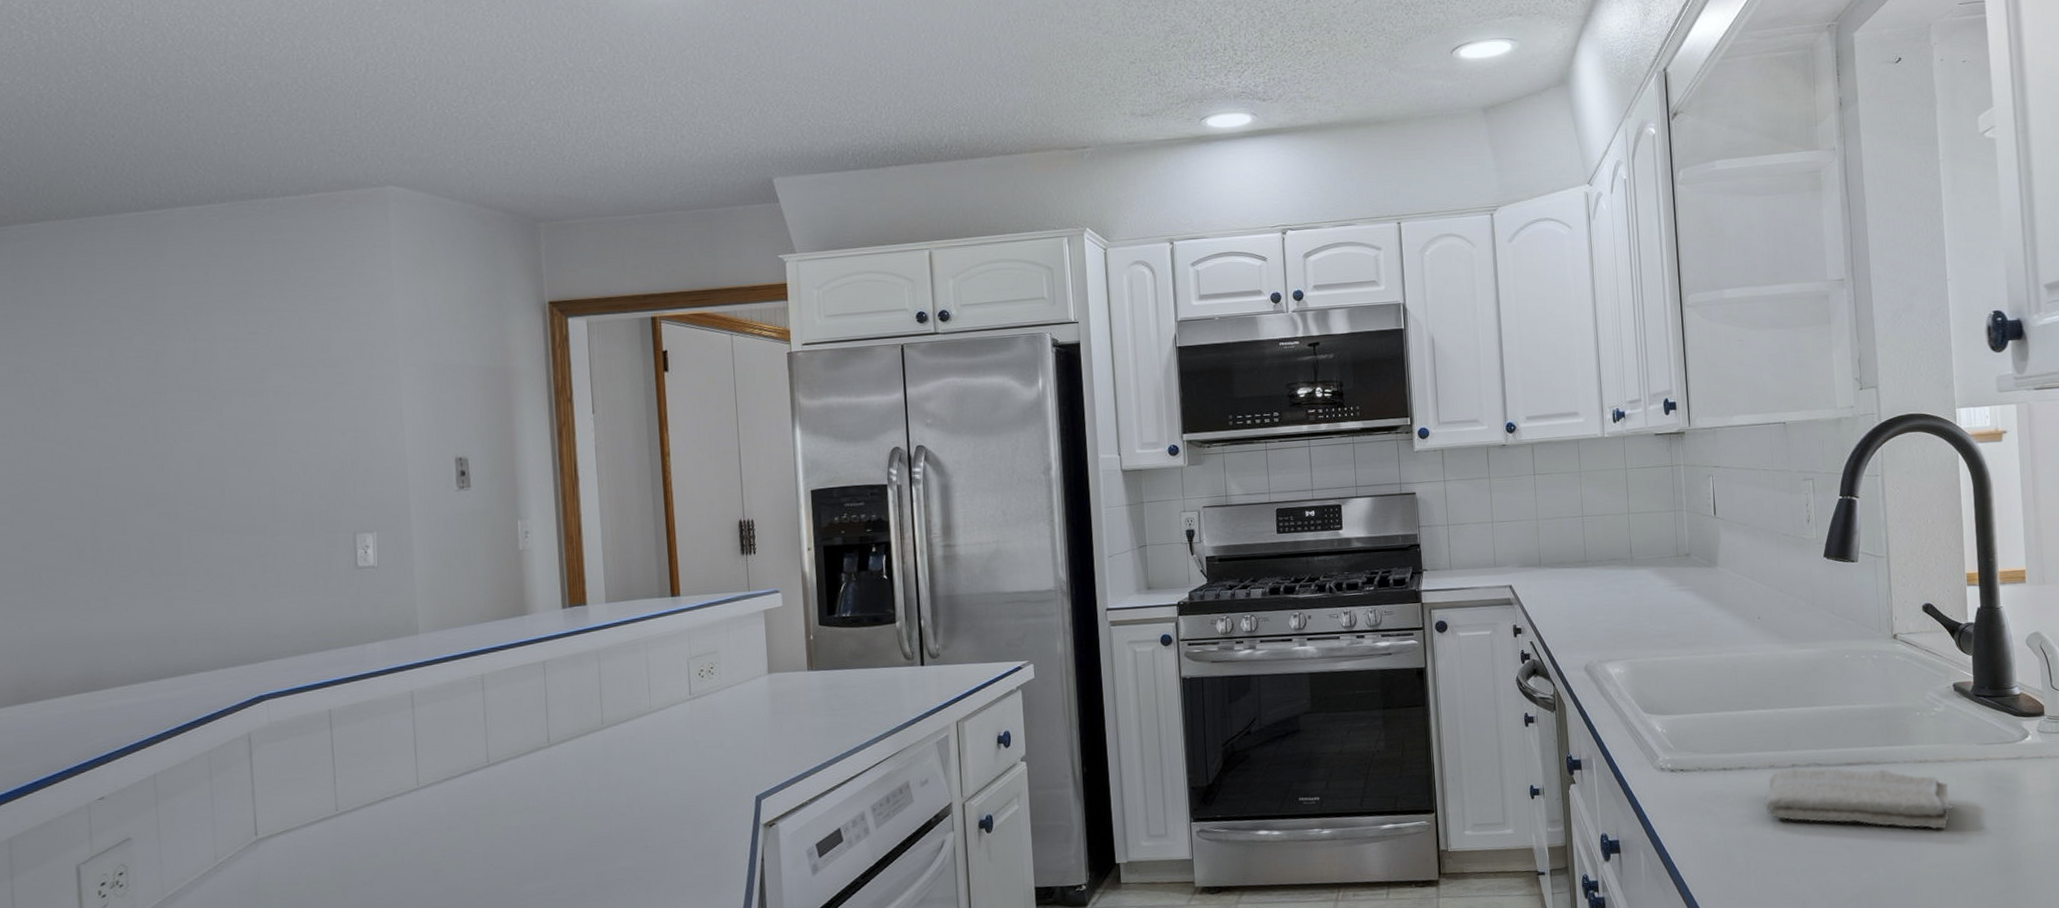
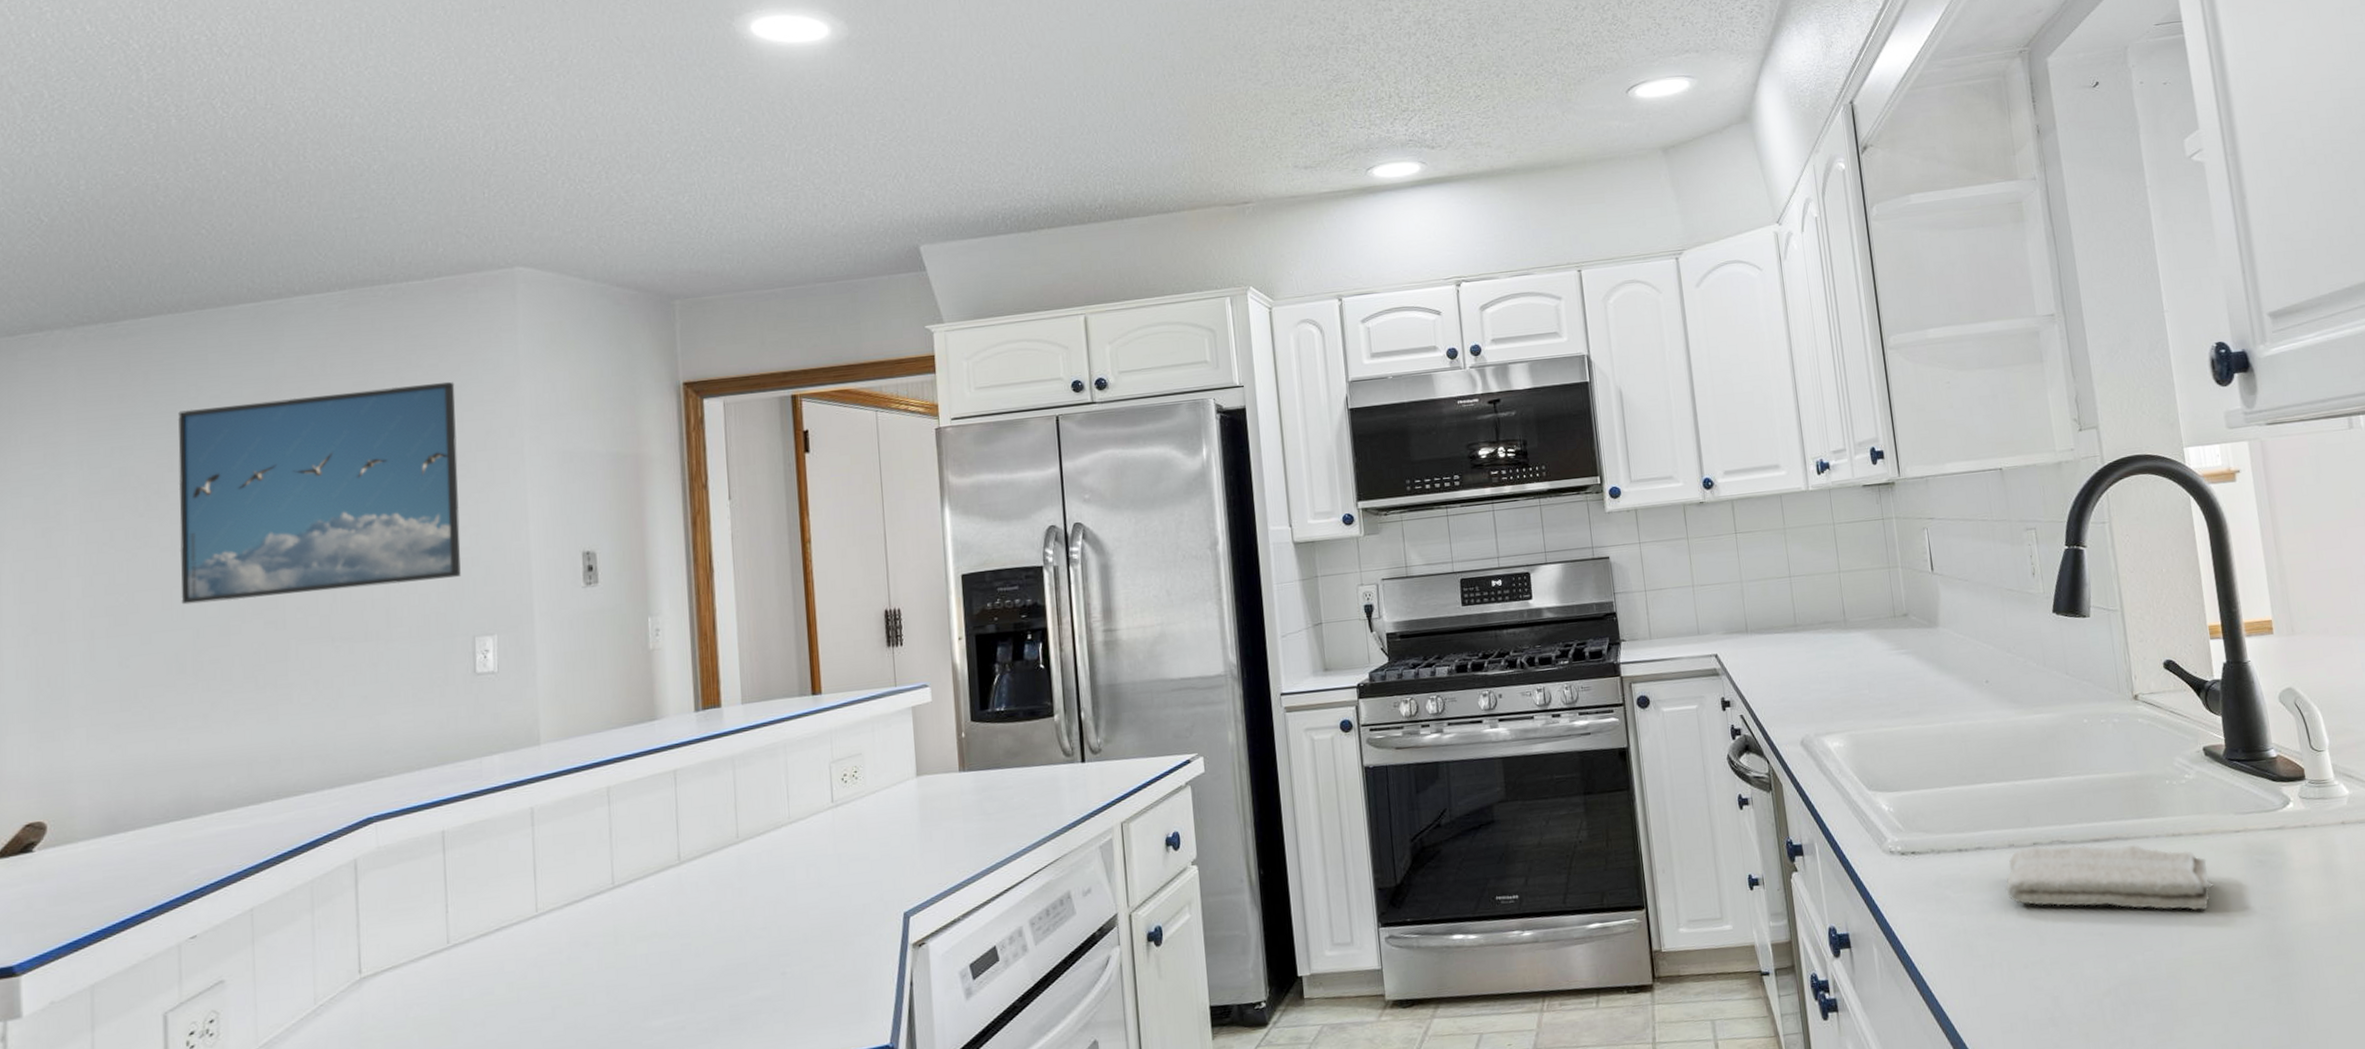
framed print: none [69,293,341,495] -> present [178,381,461,605]

